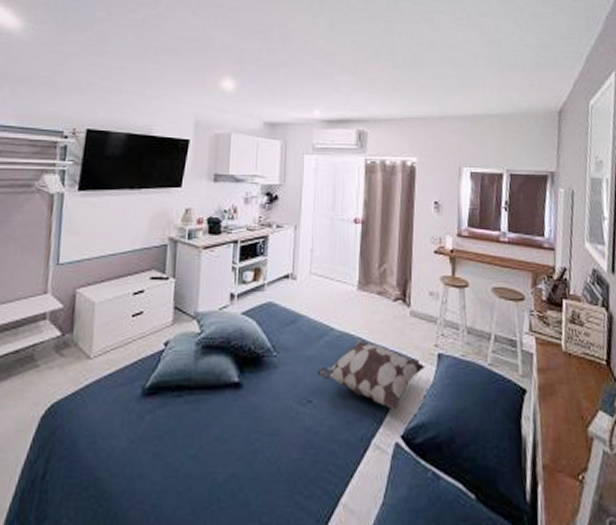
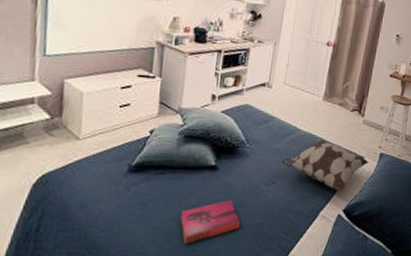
hardback book: none [202,427,274,491] -> present [180,199,241,244]

